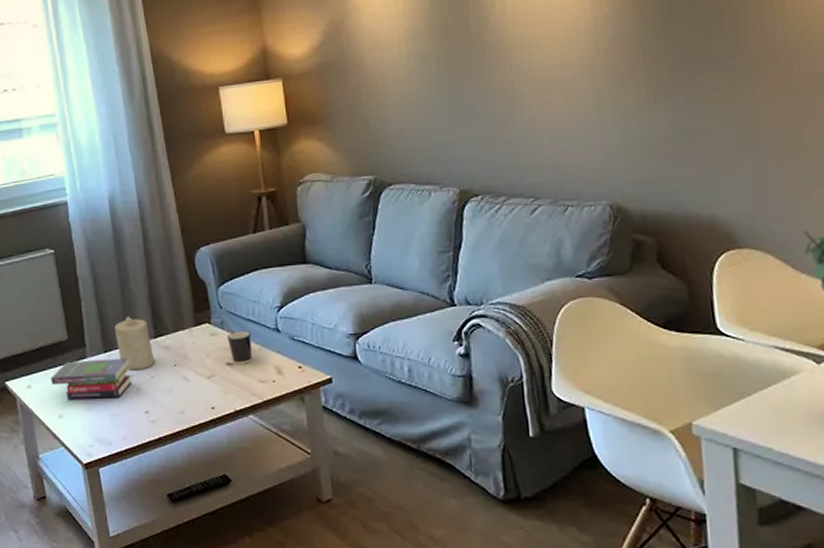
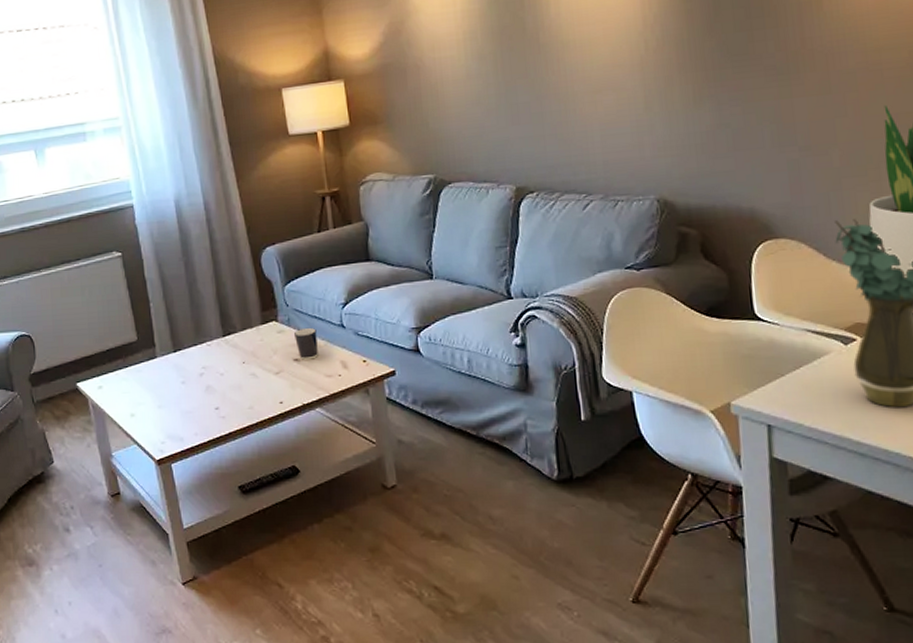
books: present [51,358,131,401] -> none [122,356,201,400]
candle: present [114,317,155,370] -> none [183,316,224,369]

